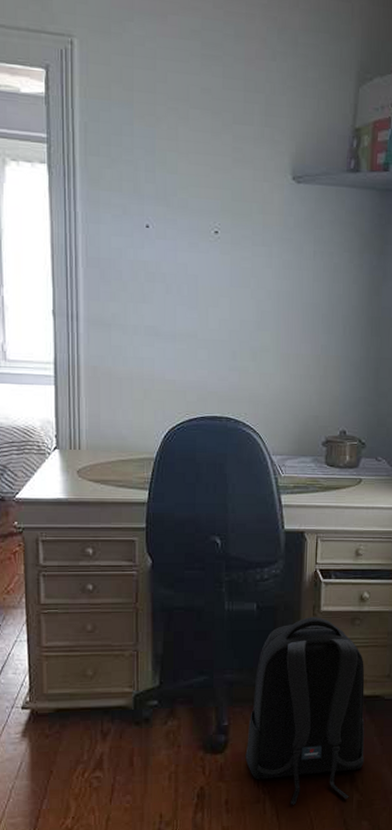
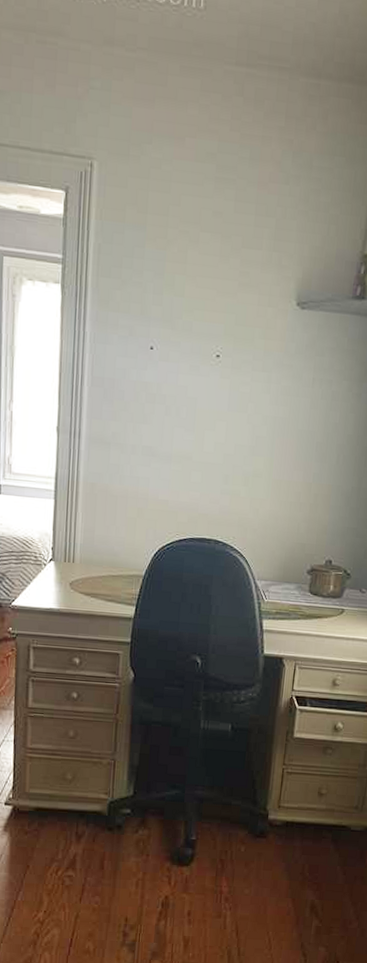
backpack: present [245,617,365,805] -> none [210,742,333,924]

